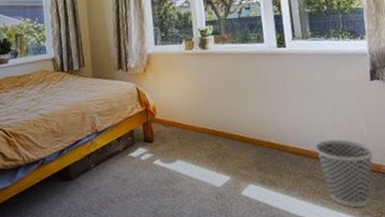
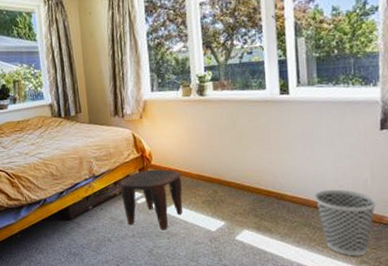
stool: none [124,123,187,188] -> present [120,169,183,231]

